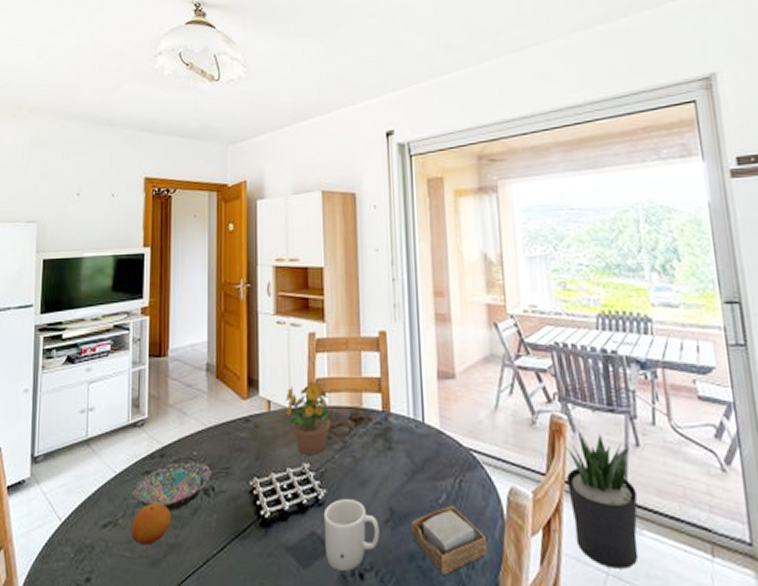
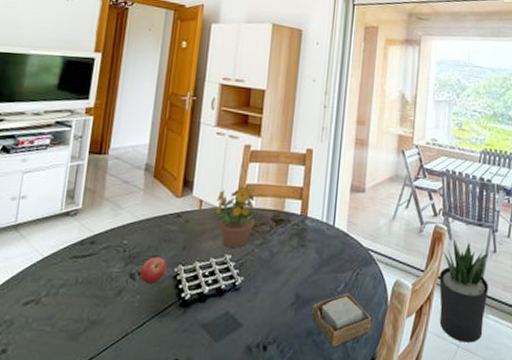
fruit: present [131,503,171,546] -> none [53,284,95,322]
bowl: present [132,461,212,512] -> none [58,249,140,292]
fruit: none [215,468,242,500] -> present [140,256,167,284]
mug: present [323,499,380,571] -> none [235,285,286,344]

